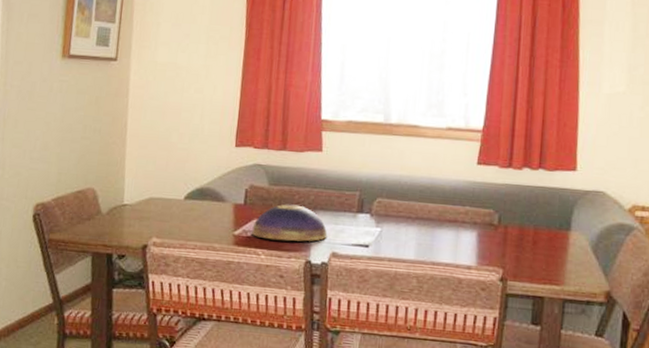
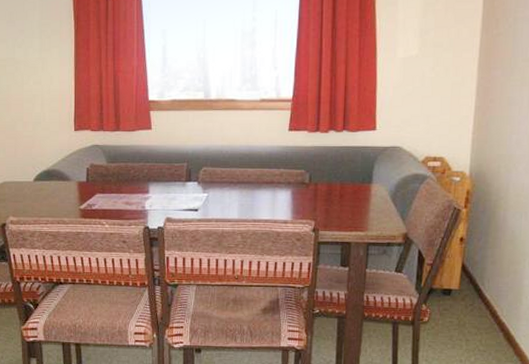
decorative bowl: present [252,204,328,242] -> none [95,178,162,211]

